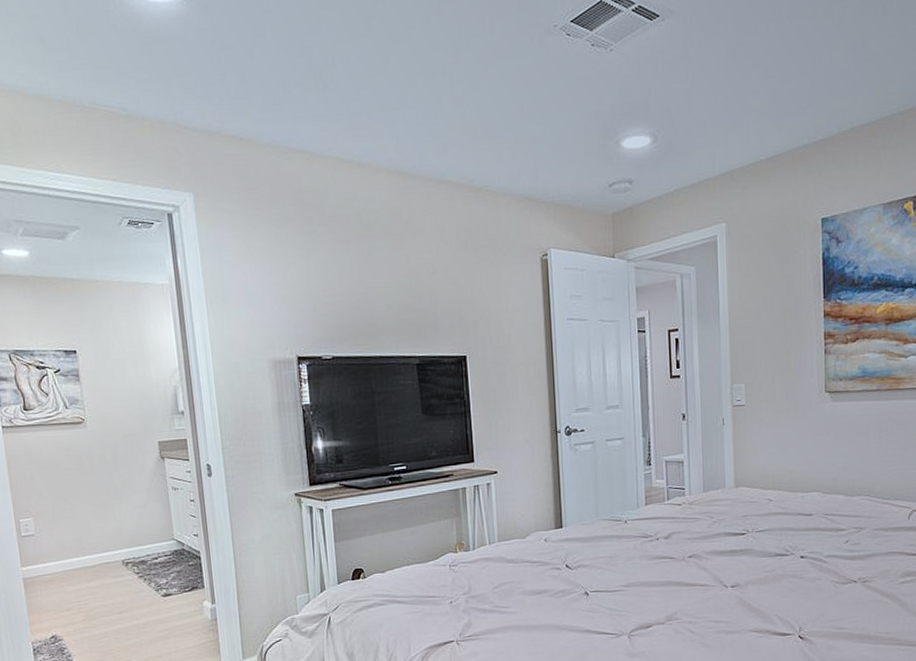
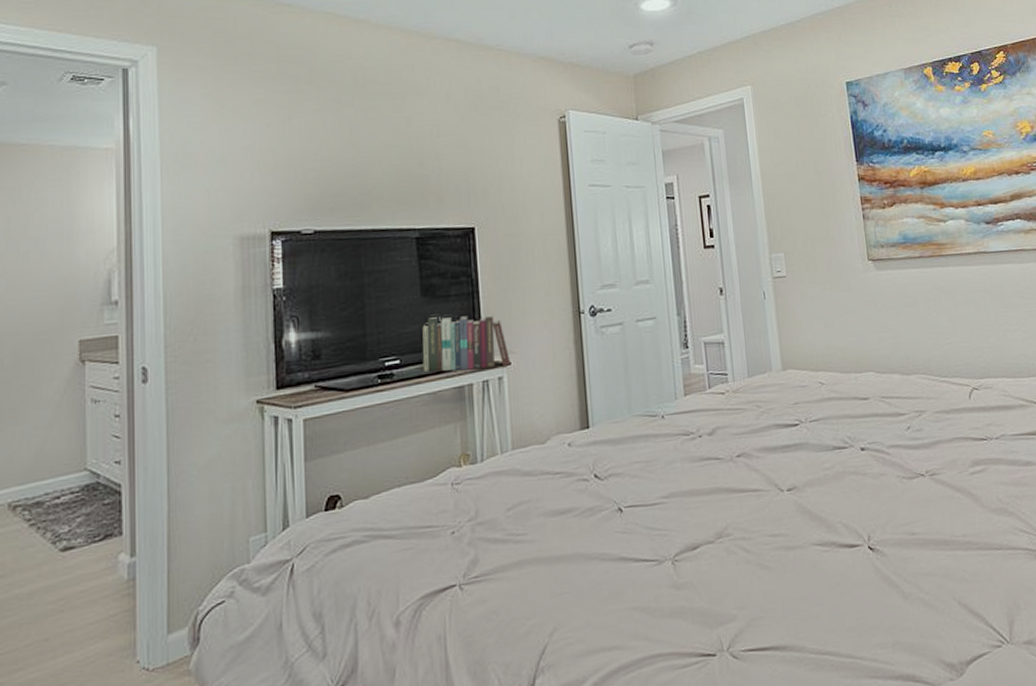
books: none [423,429,497,477] -> present [422,313,510,373]

